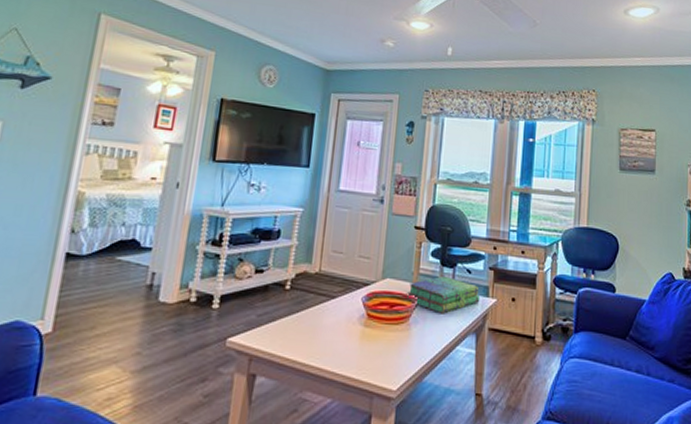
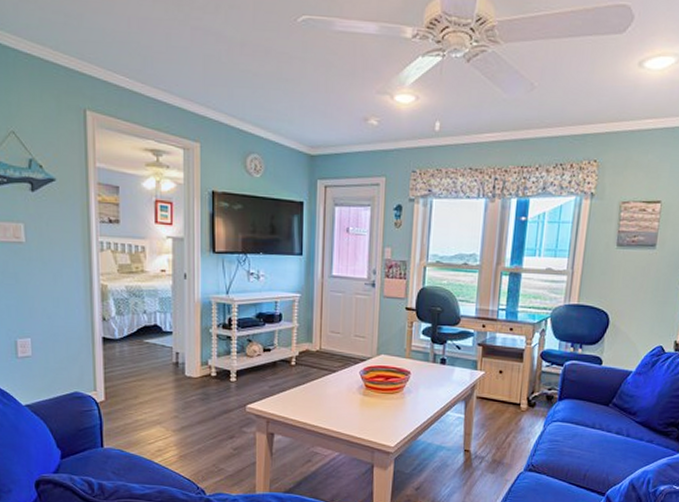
stack of books: present [406,277,480,314] -> none [399,352,469,385]

